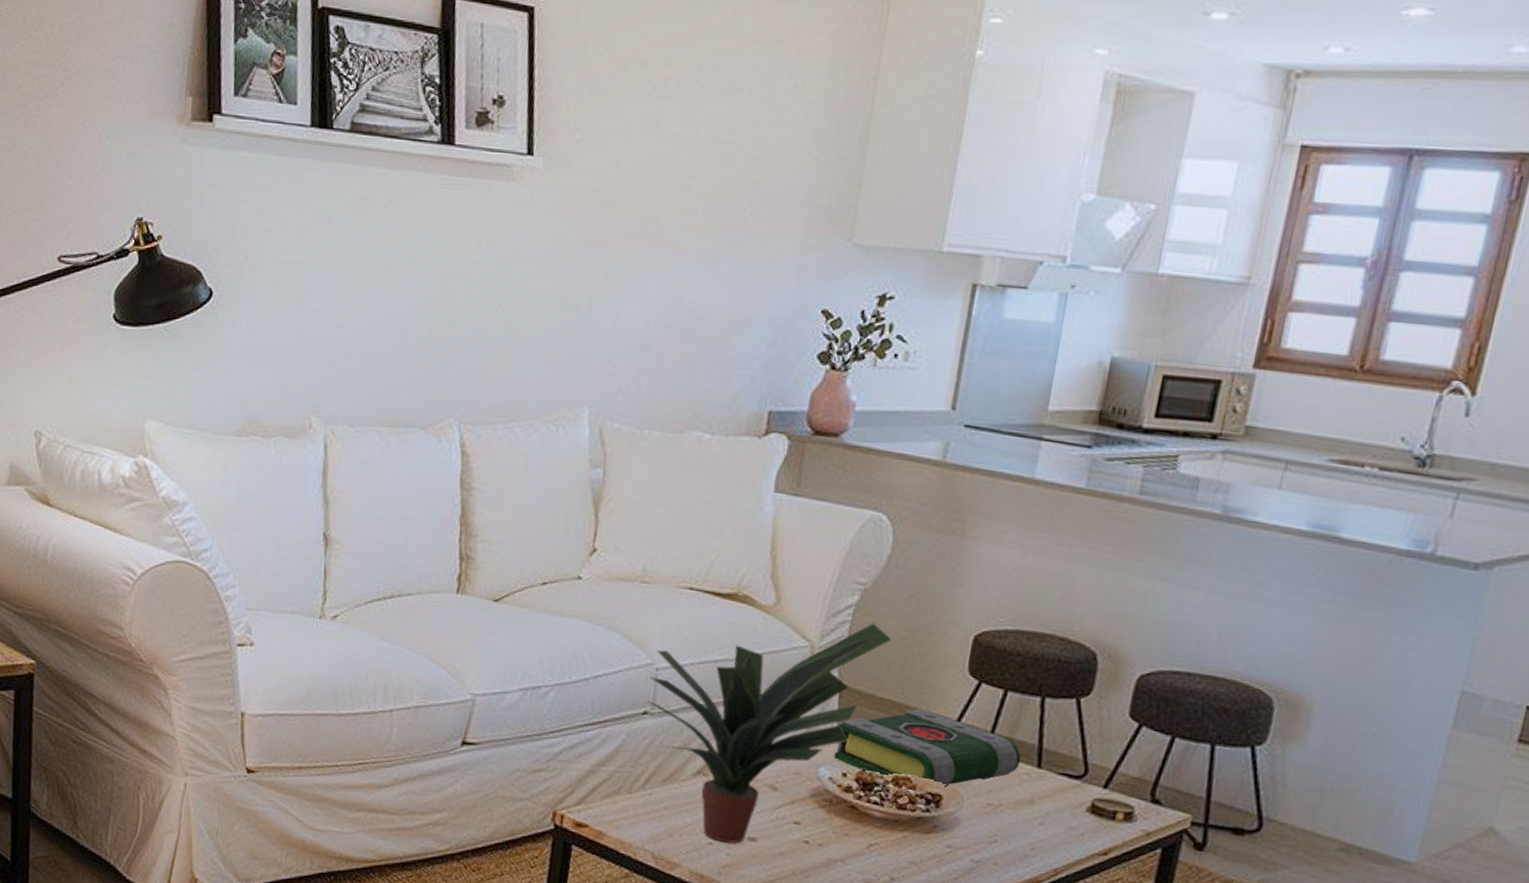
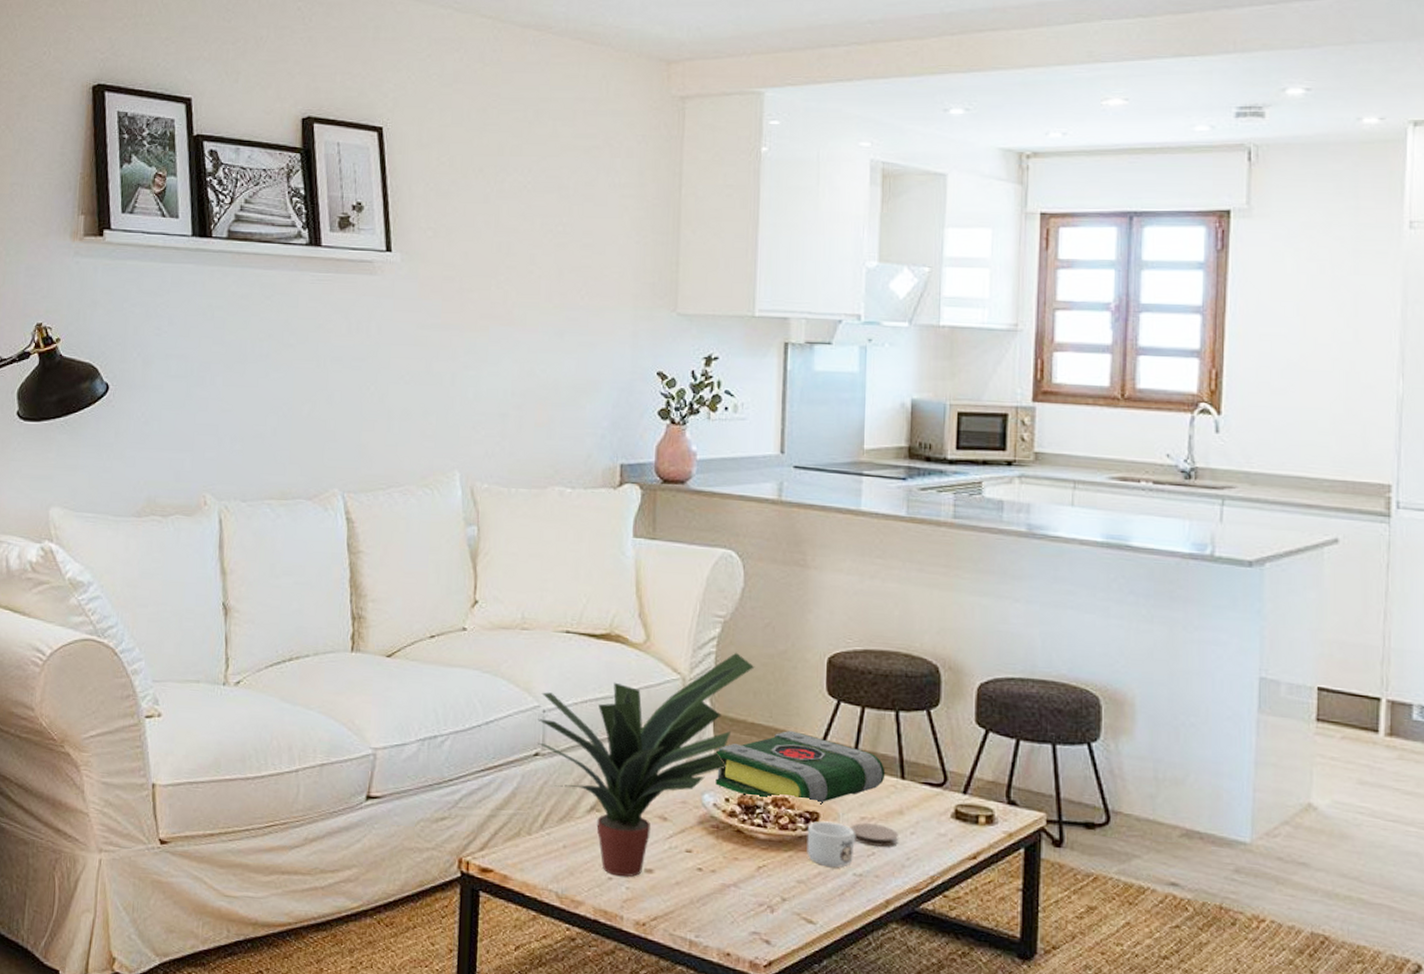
mug: none [923,803,980,852] -> present [807,821,856,868]
coaster: none [973,809,1026,836] -> present [850,823,898,847]

